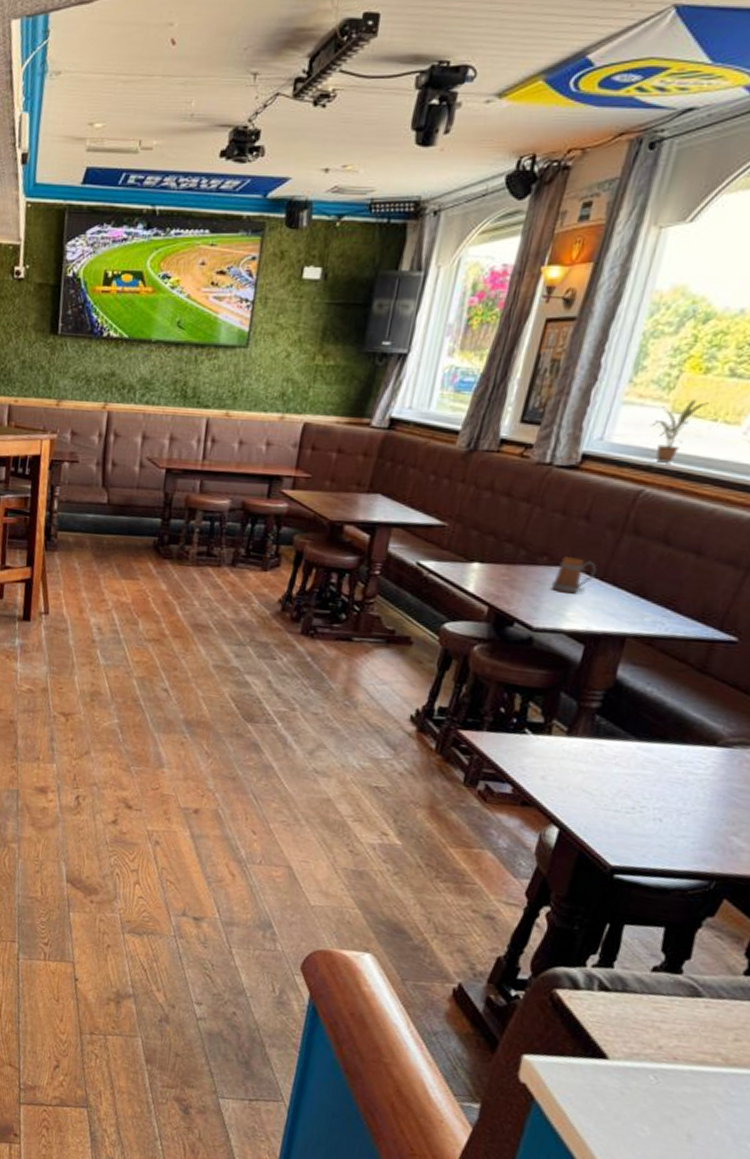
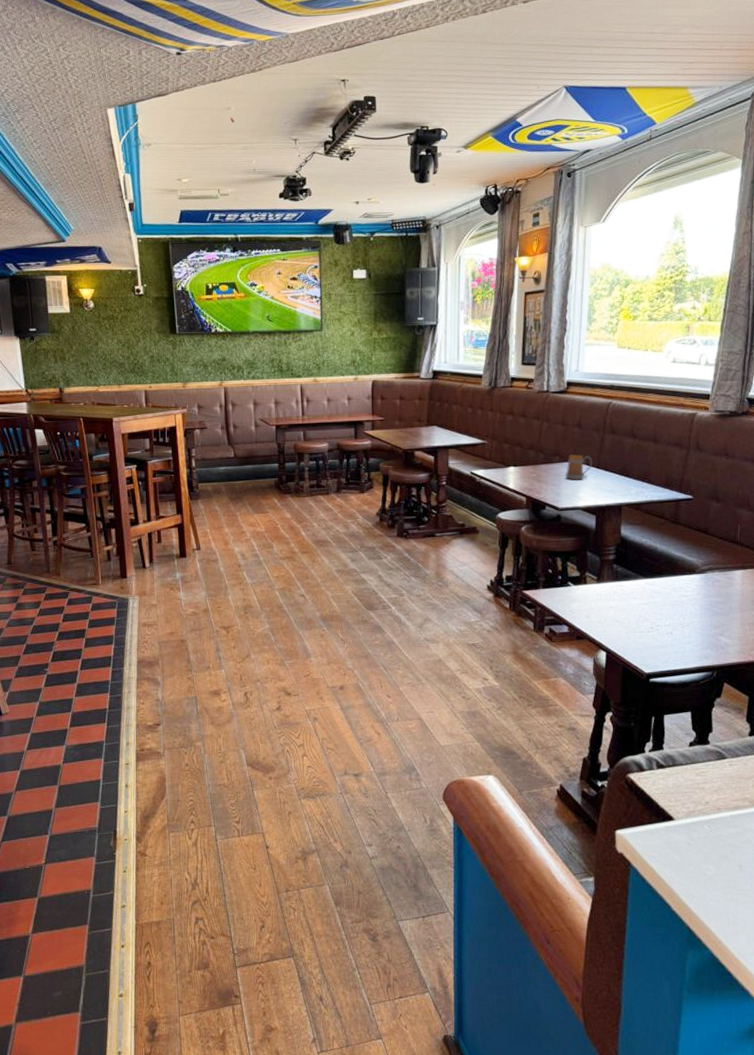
potted plant: present [651,400,709,463] -> none [607,338,640,382]

